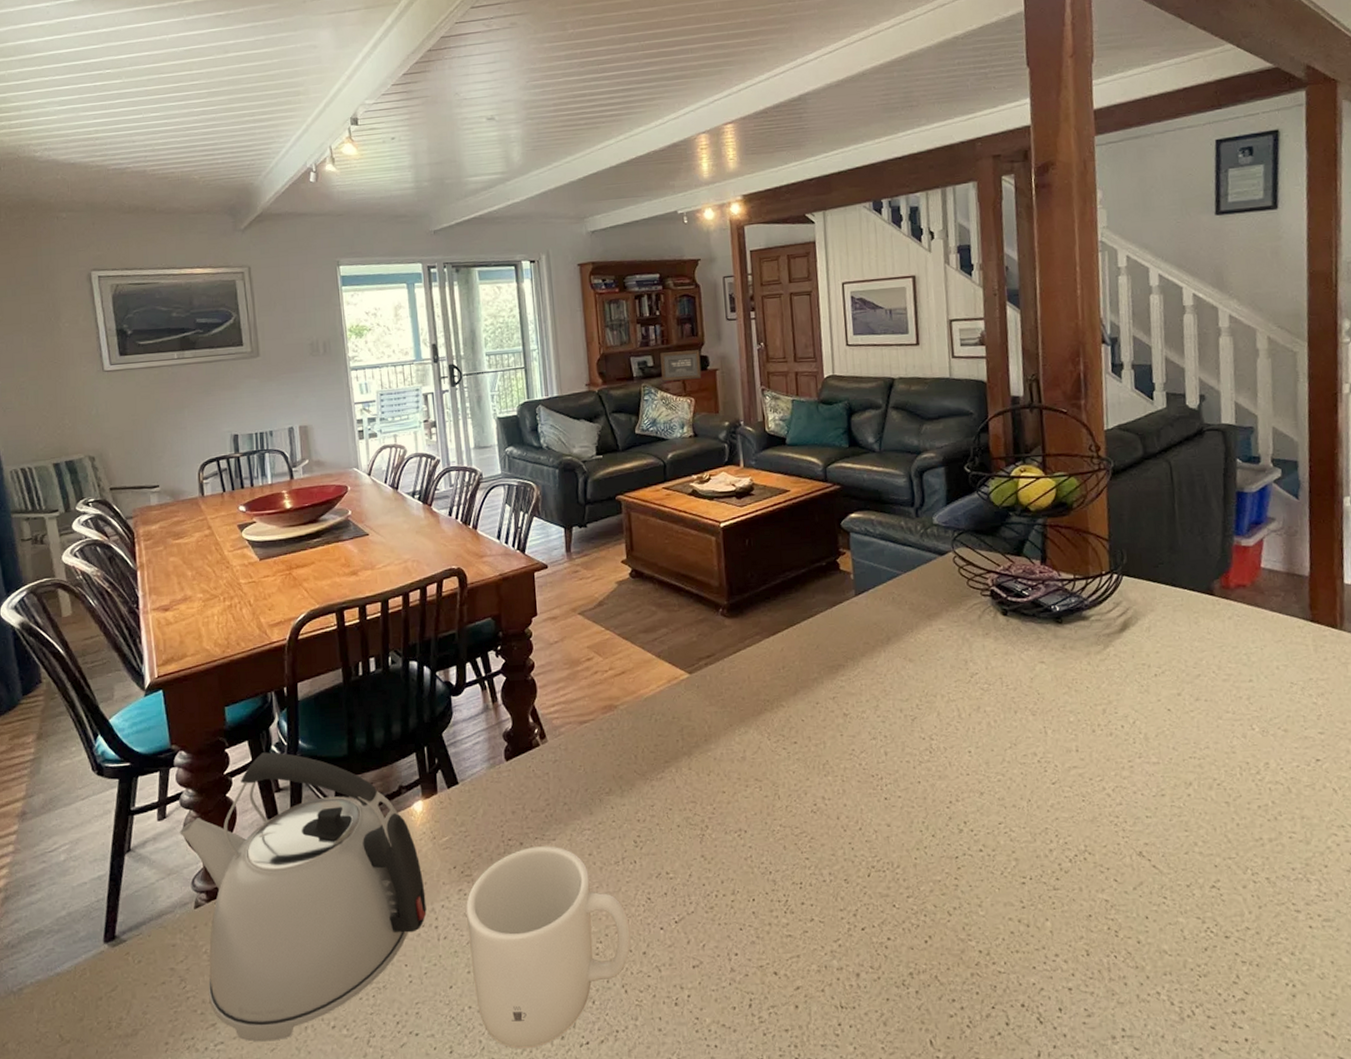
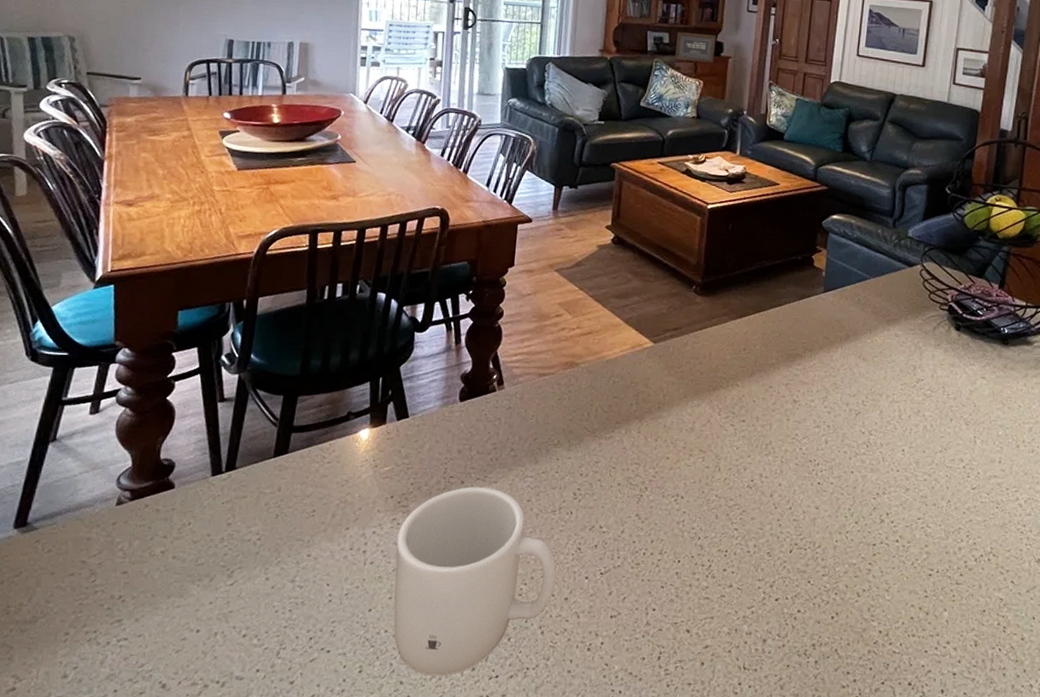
kettle: present [179,752,427,1042] -> none [111,361,359,643]

